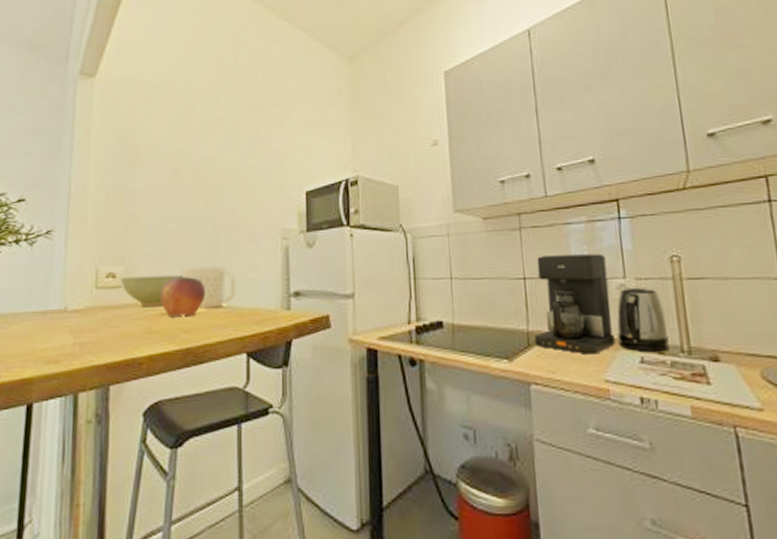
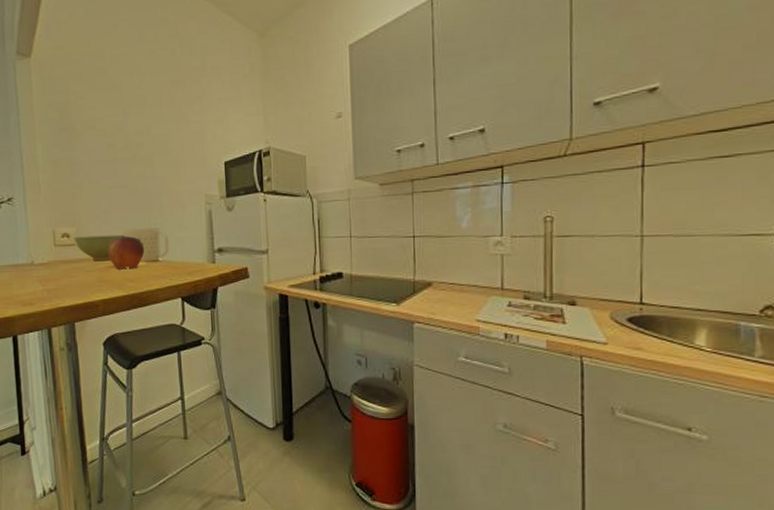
coffee maker: present [534,254,615,355] -> none [419,215,488,299]
kettle: present [616,287,670,353] -> none [490,243,535,298]

